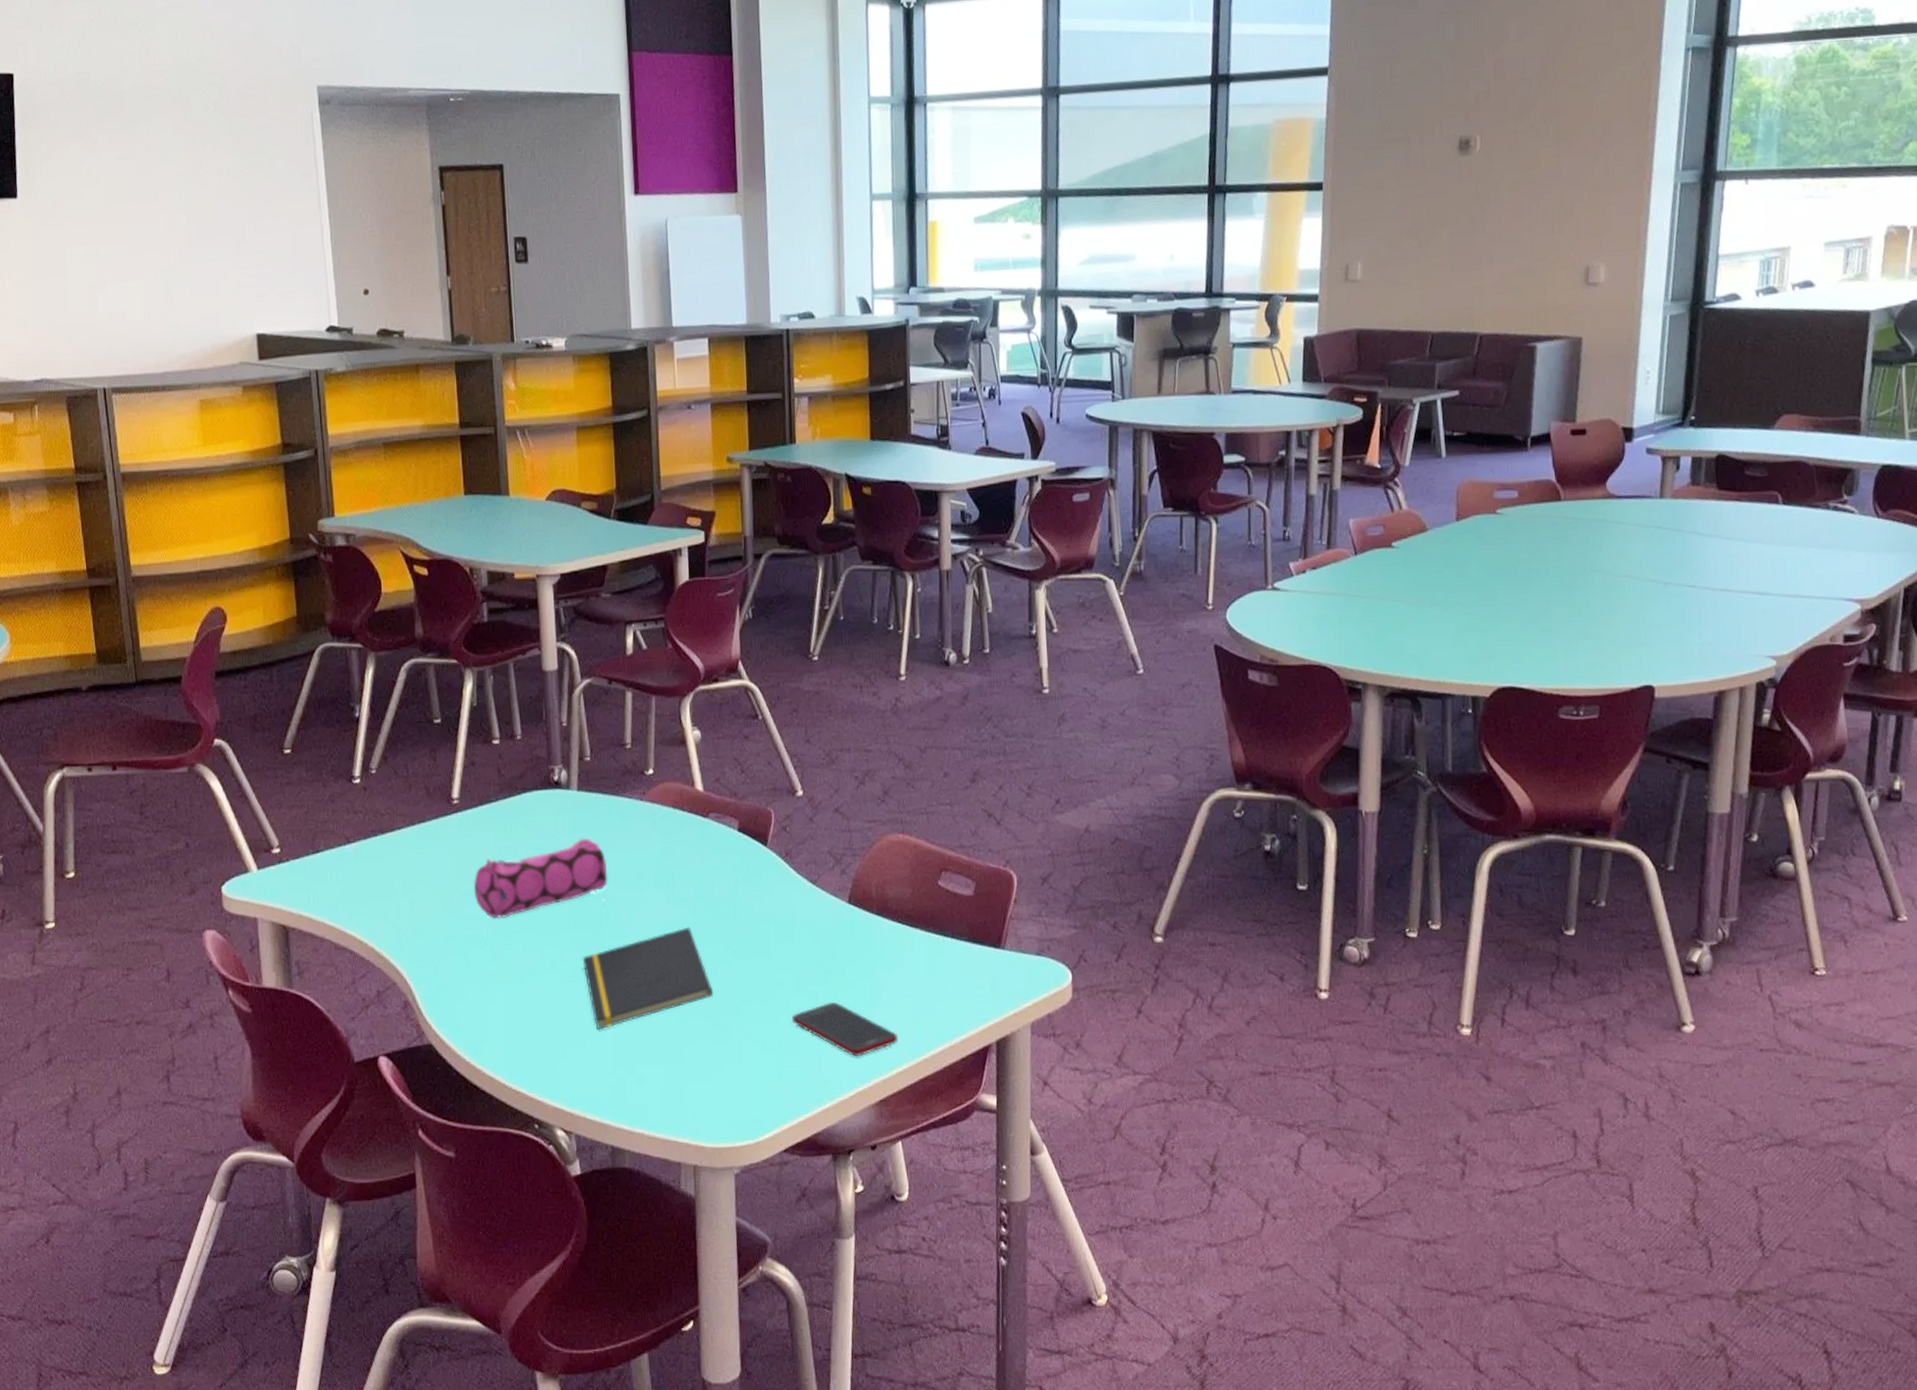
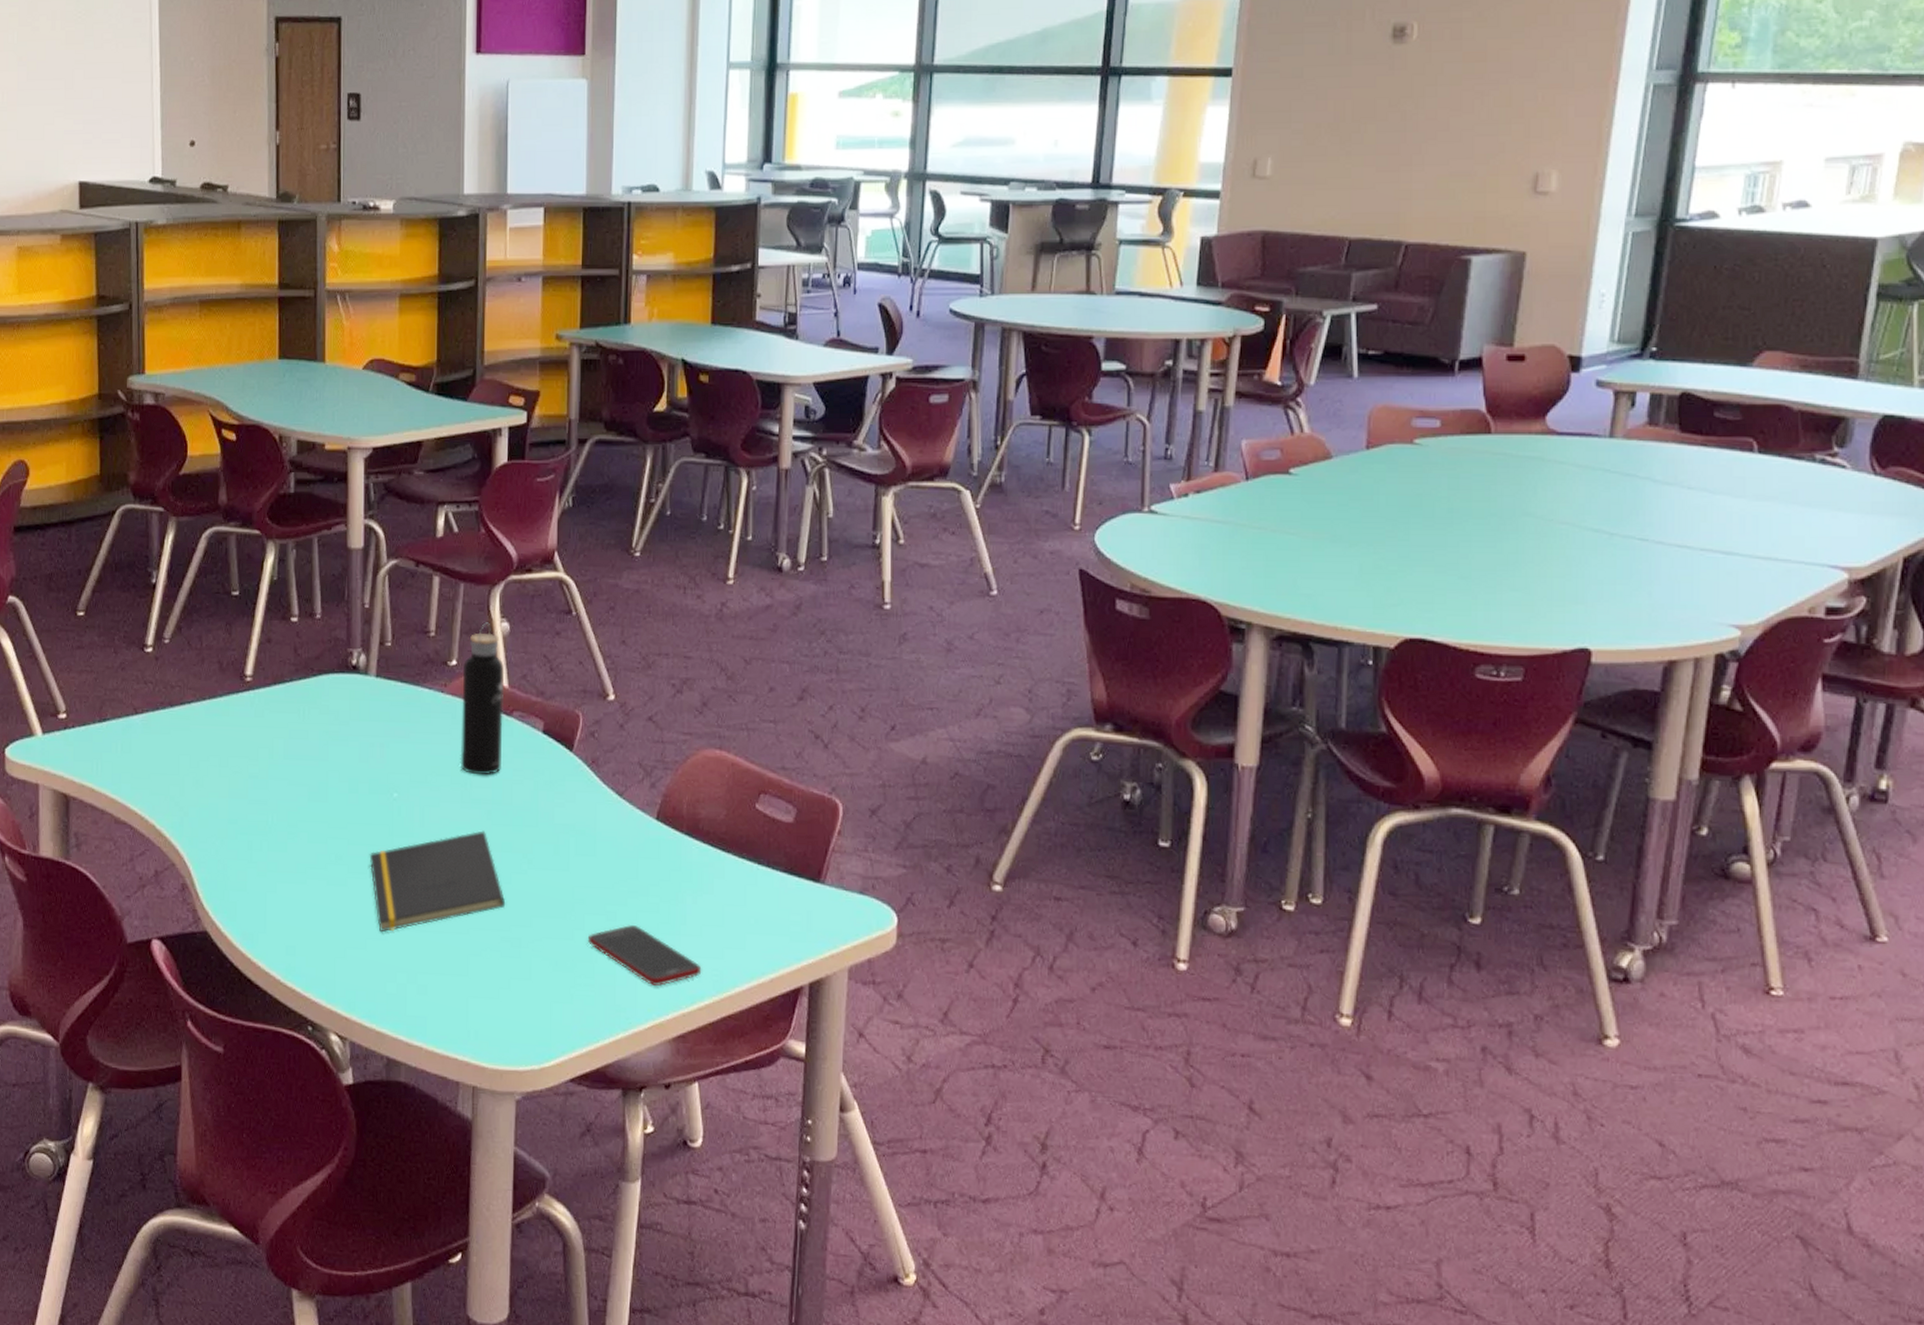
pencil case: present [473,839,608,918] -> none [261,728,402,805]
water bottle: none [659,731,701,875] -> present [460,622,505,775]

